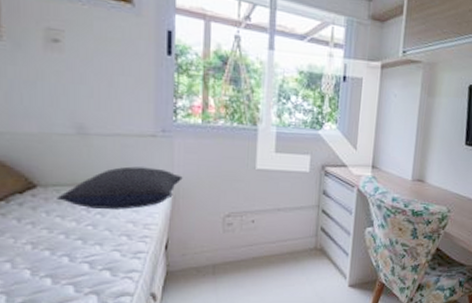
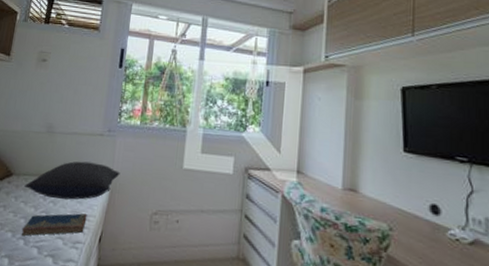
hardcover book: none [63,221,147,252] -> present [21,213,87,236]

